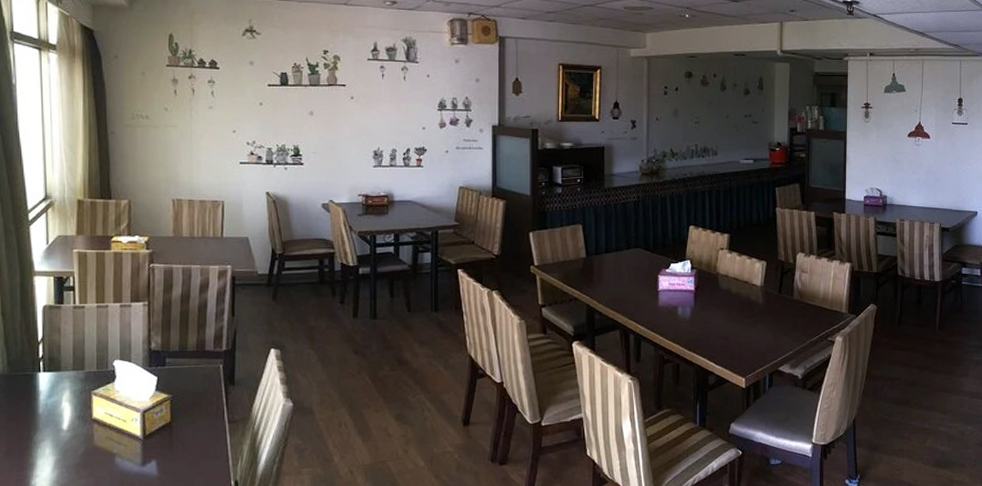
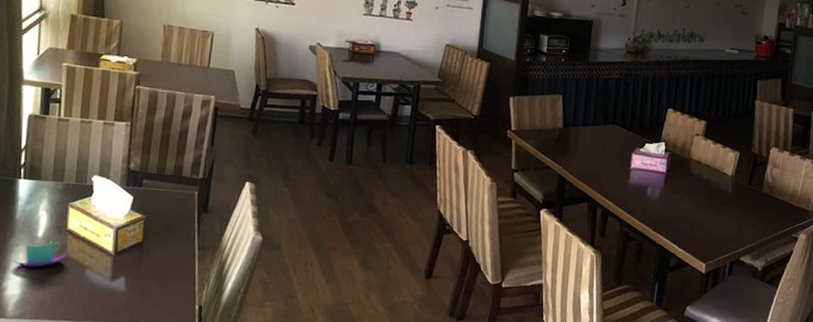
teacup: none [39,431,93,462] -> present [12,240,66,267]

